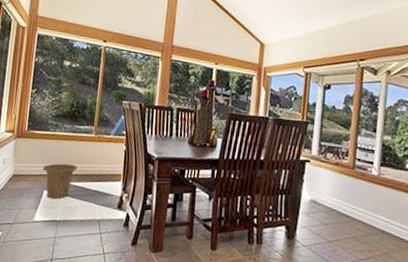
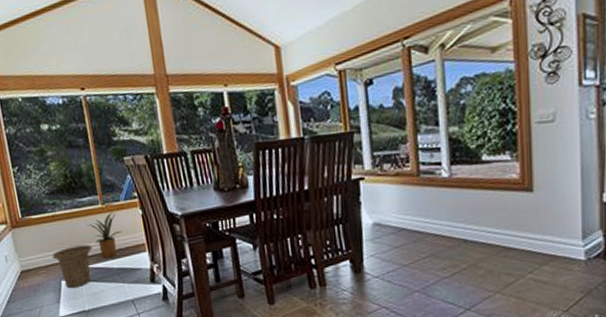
house plant: none [78,142,106,180] -> present [87,211,123,259]

